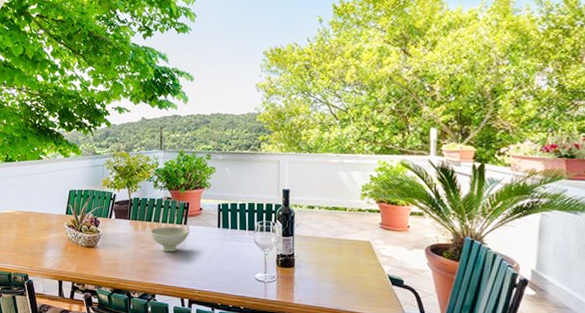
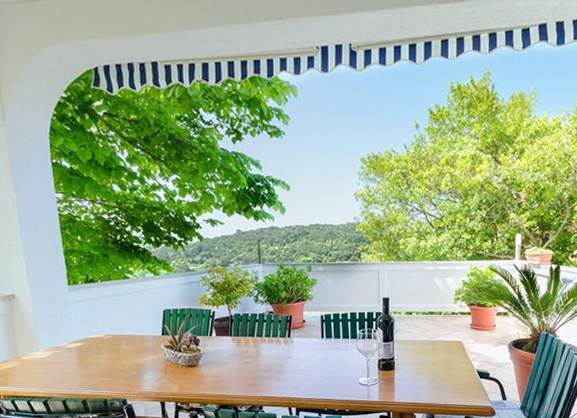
bowl: present [150,226,189,252] -> none [254,340,293,365]

